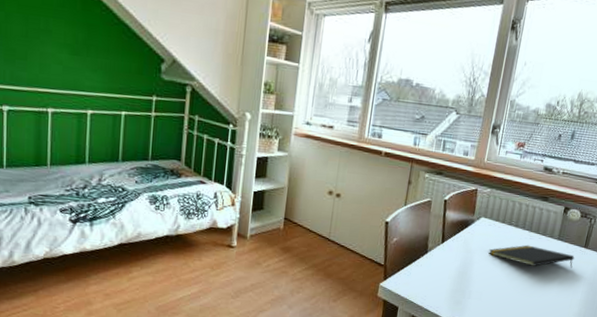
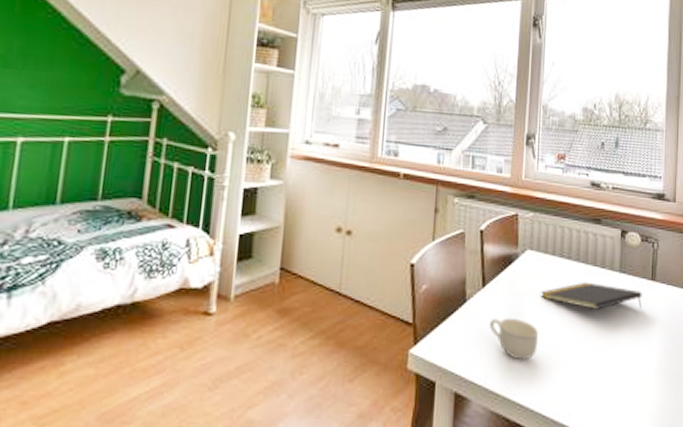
cup: none [444,266,484,298] -> present [490,317,539,361]

